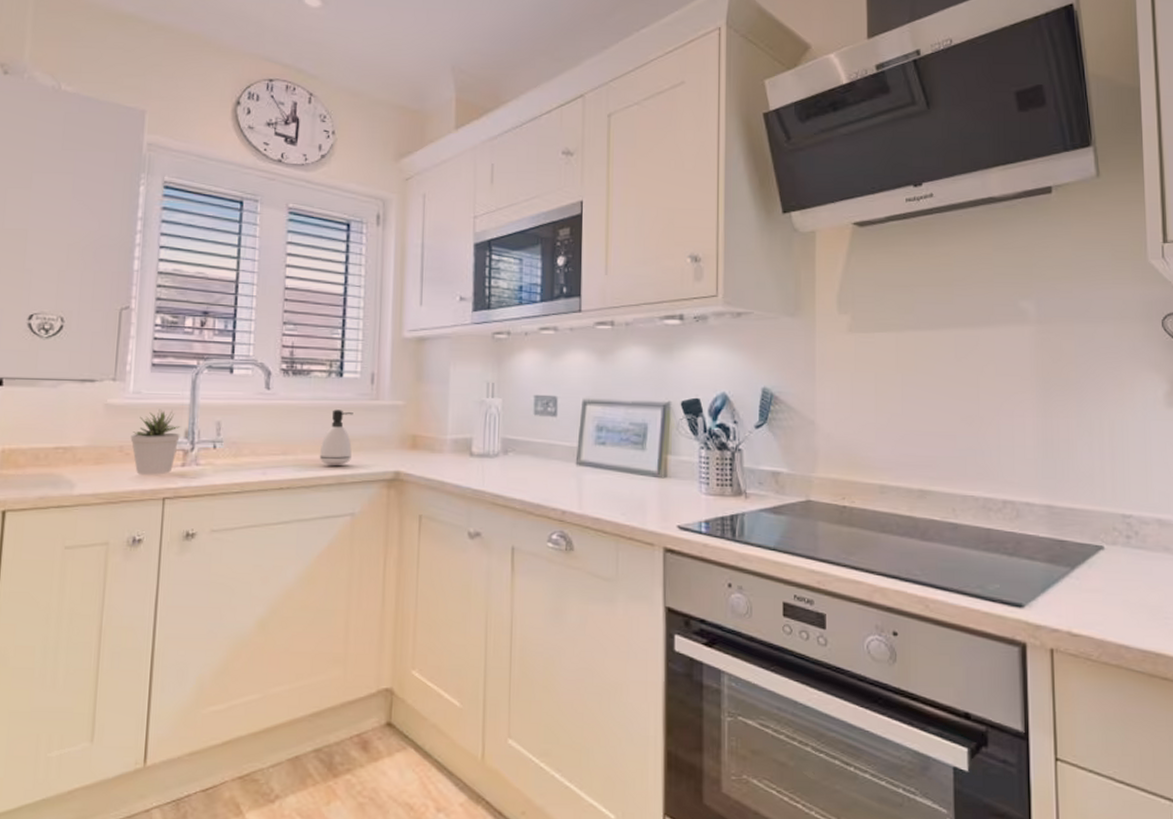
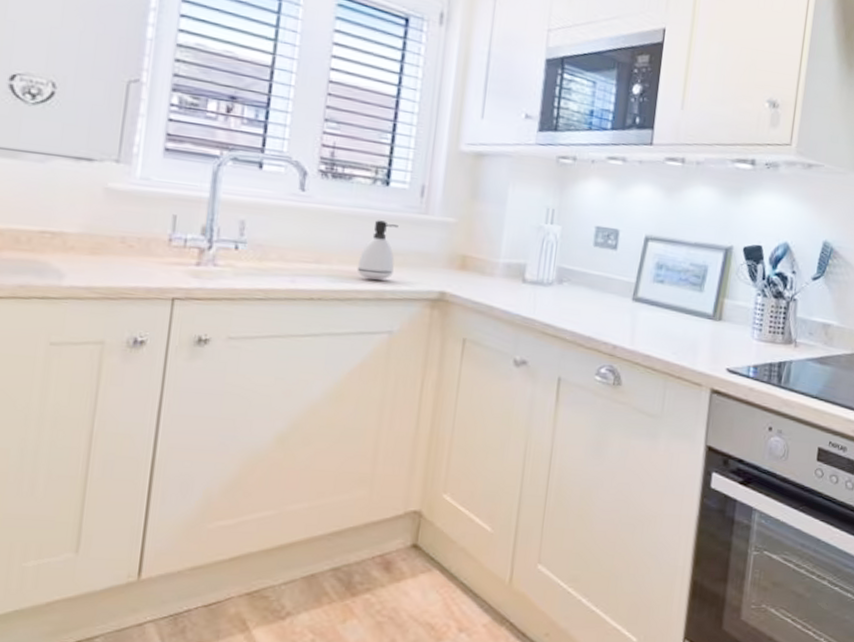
potted plant: present [130,409,181,475] -> none [135,199,197,273]

